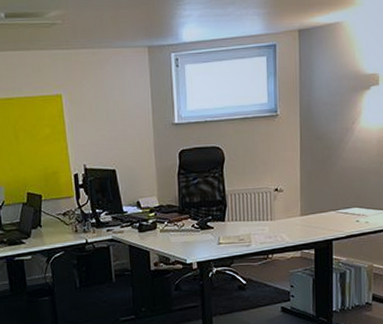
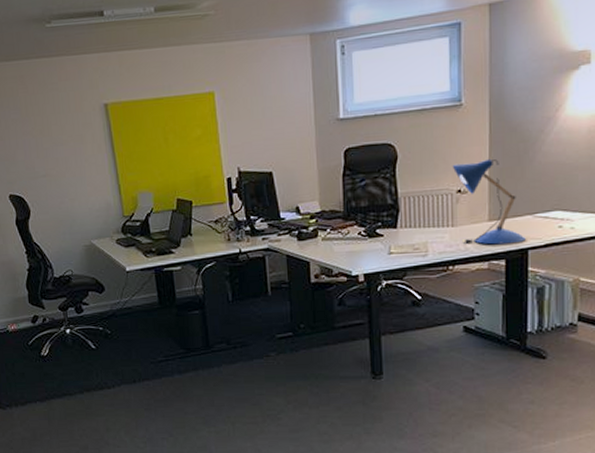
desk lamp: none [270,162,330,236] -> present [452,158,526,245]

